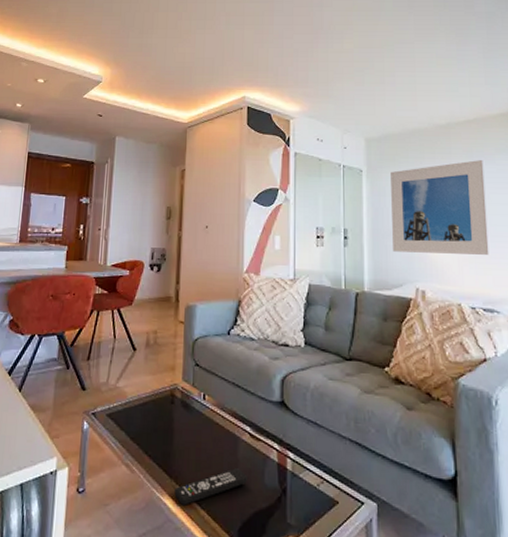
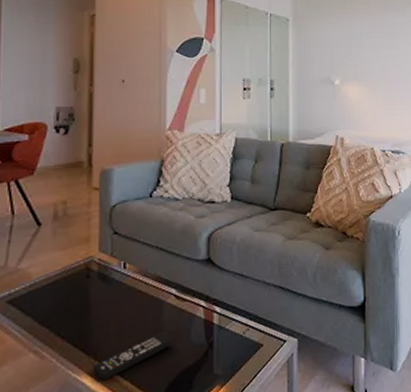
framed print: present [391,160,489,255] -> none [315,11,398,101]

